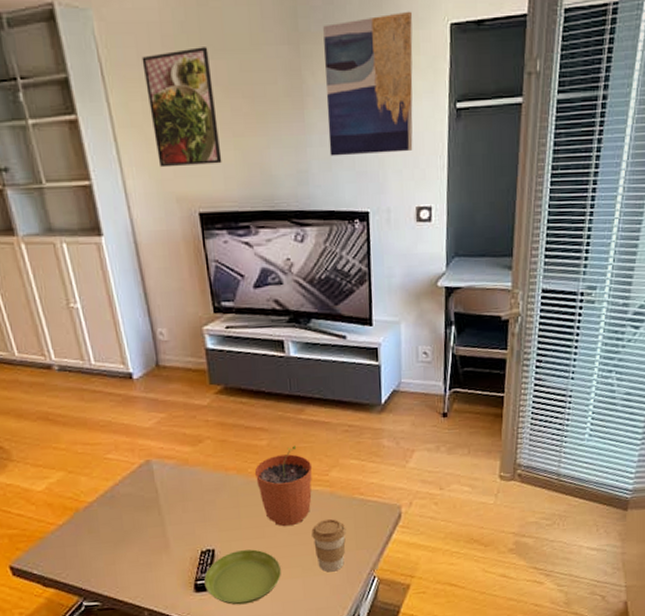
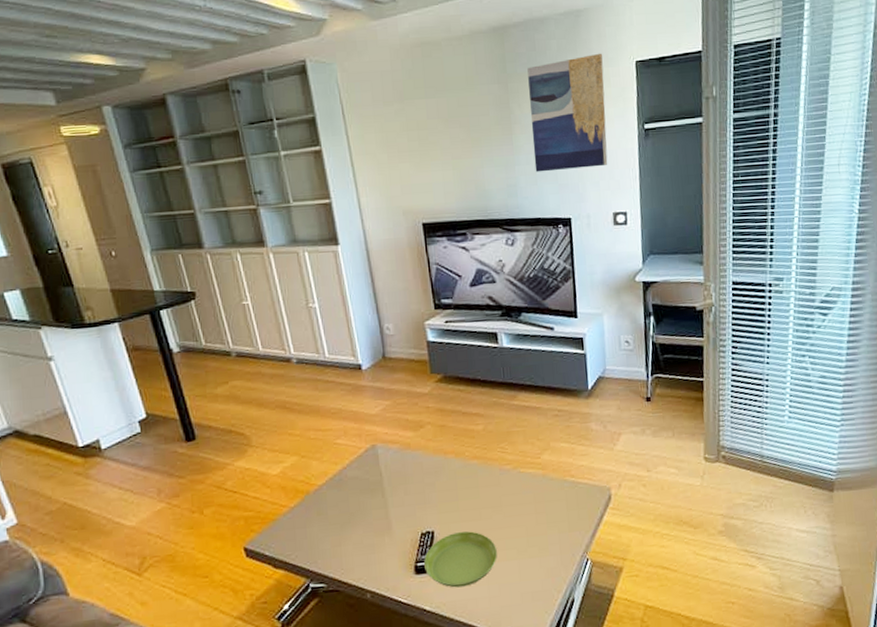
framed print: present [141,47,222,168] -> none [376,88,443,187]
plant pot: present [254,445,313,526] -> none [471,430,526,508]
coffee cup: present [311,519,347,572] -> none [525,501,559,555]

